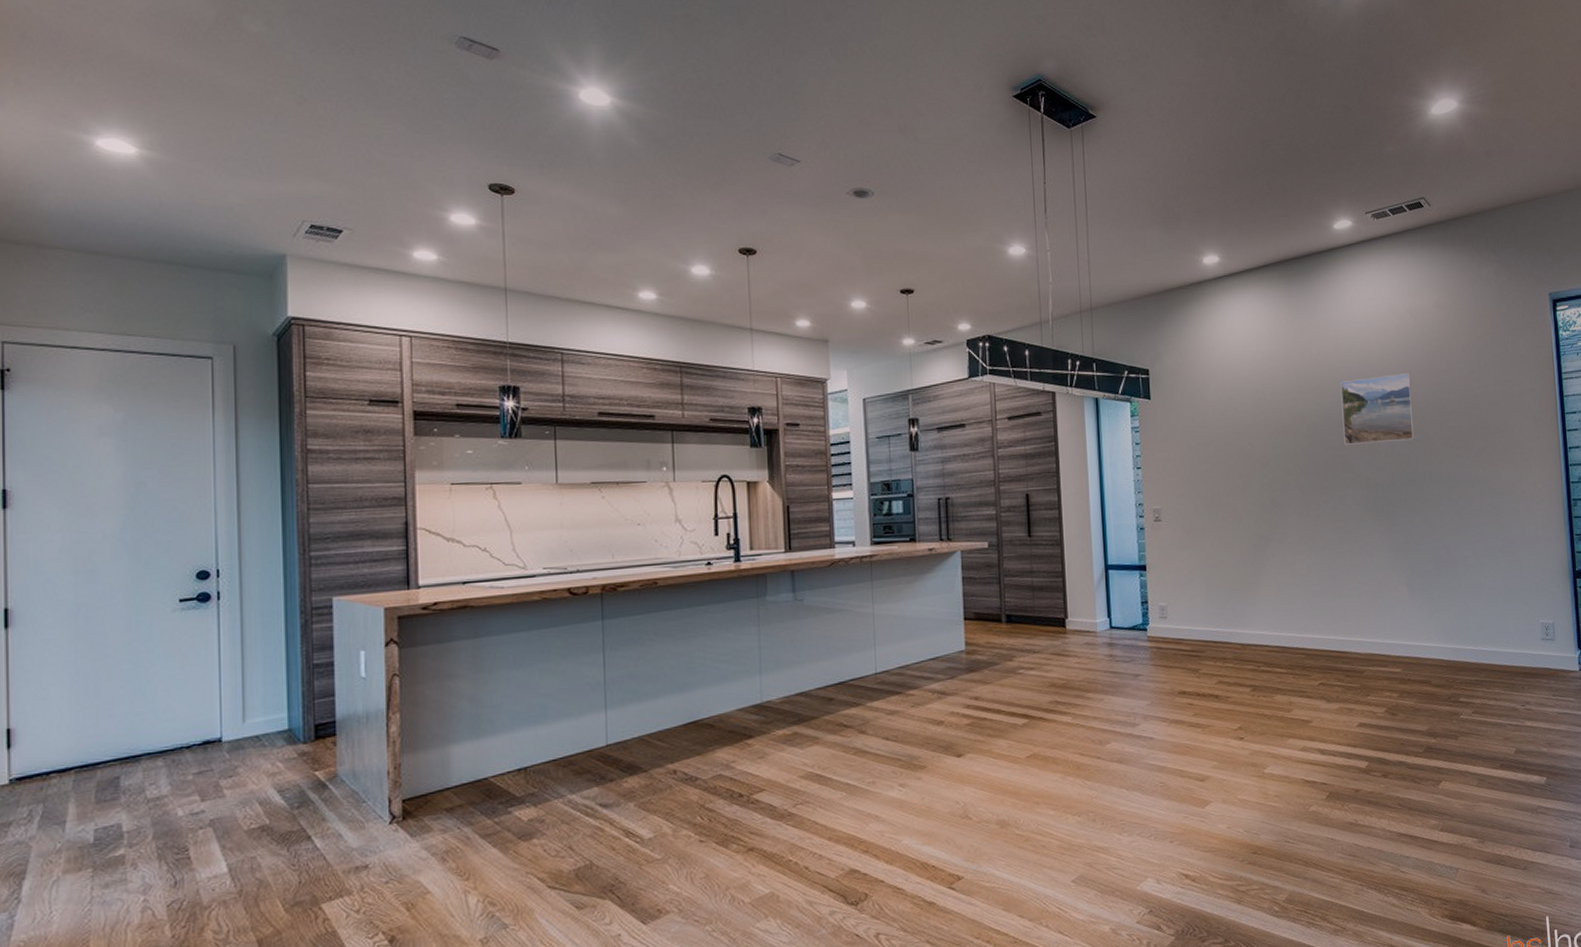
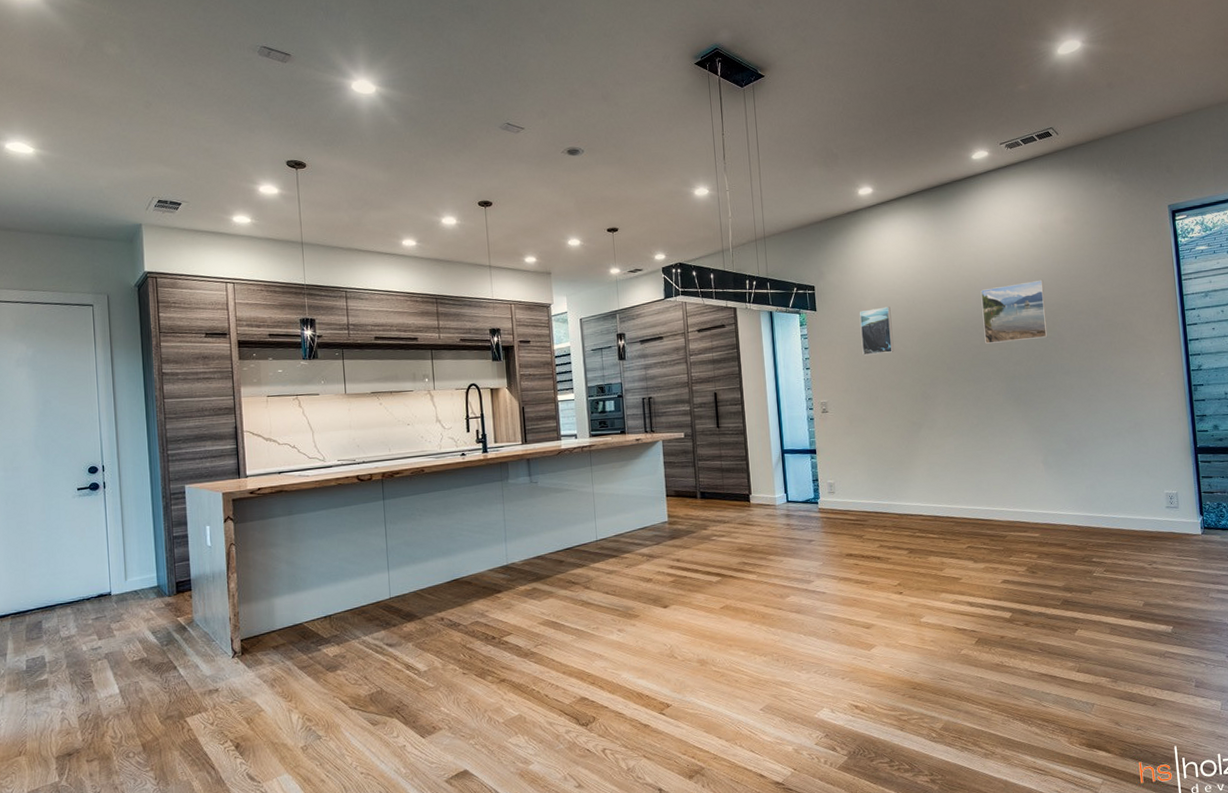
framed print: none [1200,397,1240,455] -> present [859,306,894,356]

